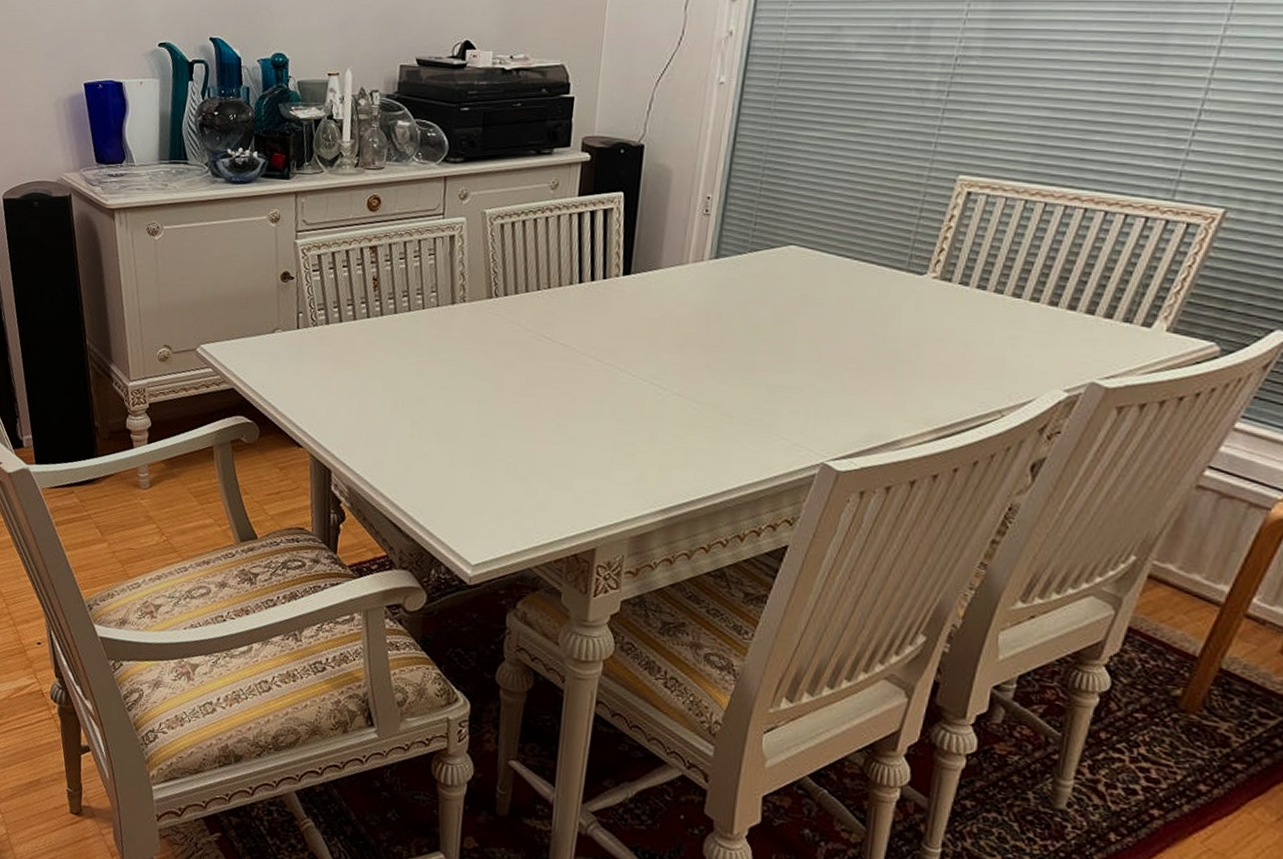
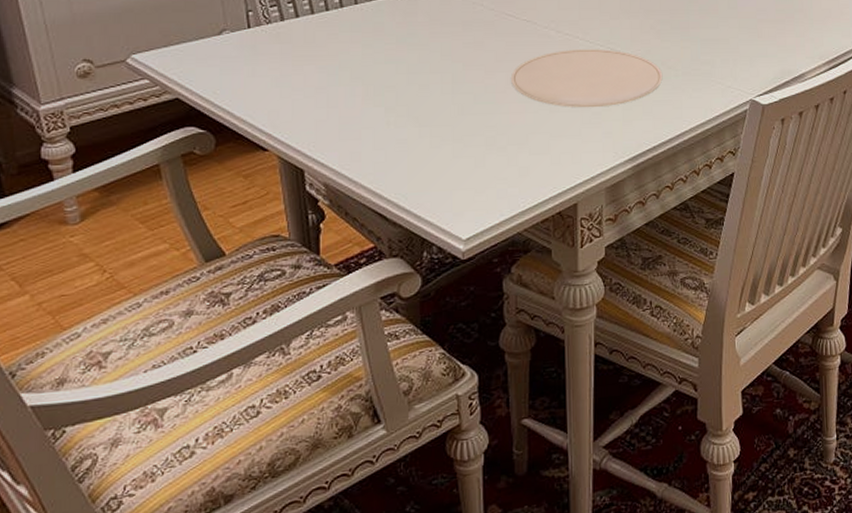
plate: none [540,381,714,449] -> present [511,49,663,108]

